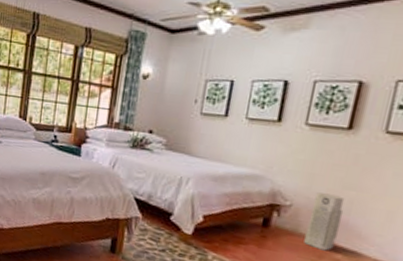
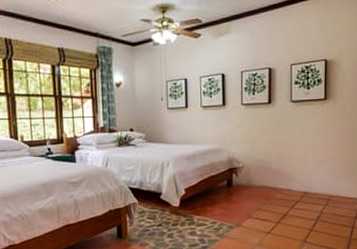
air purifier: present [304,192,345,251] -> none [256,152,277,194]

